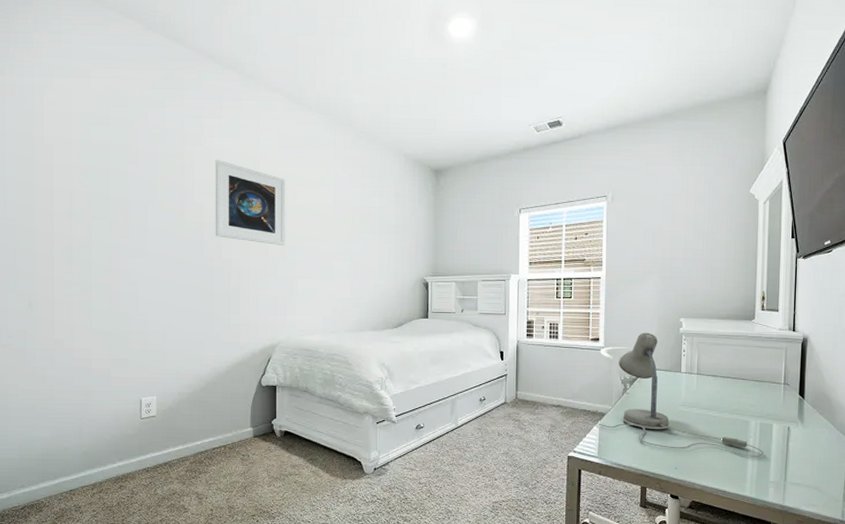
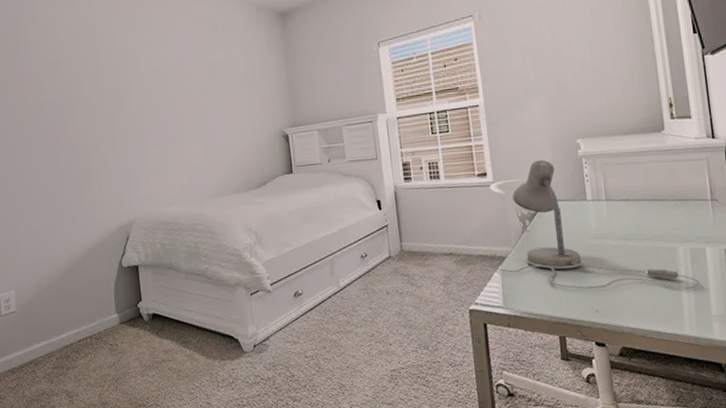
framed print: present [215,159,286,246] -> none [50,33,132,115]

